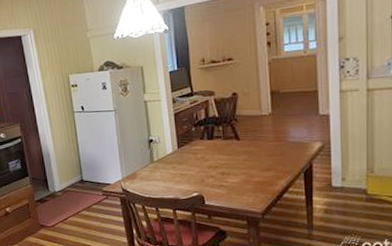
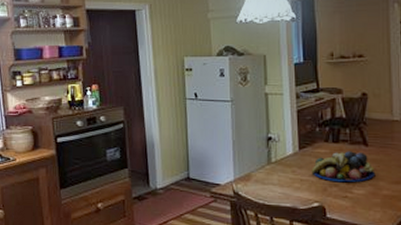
fruit bowl: none [190,146,247,174] -> present [311,151,376,183]

